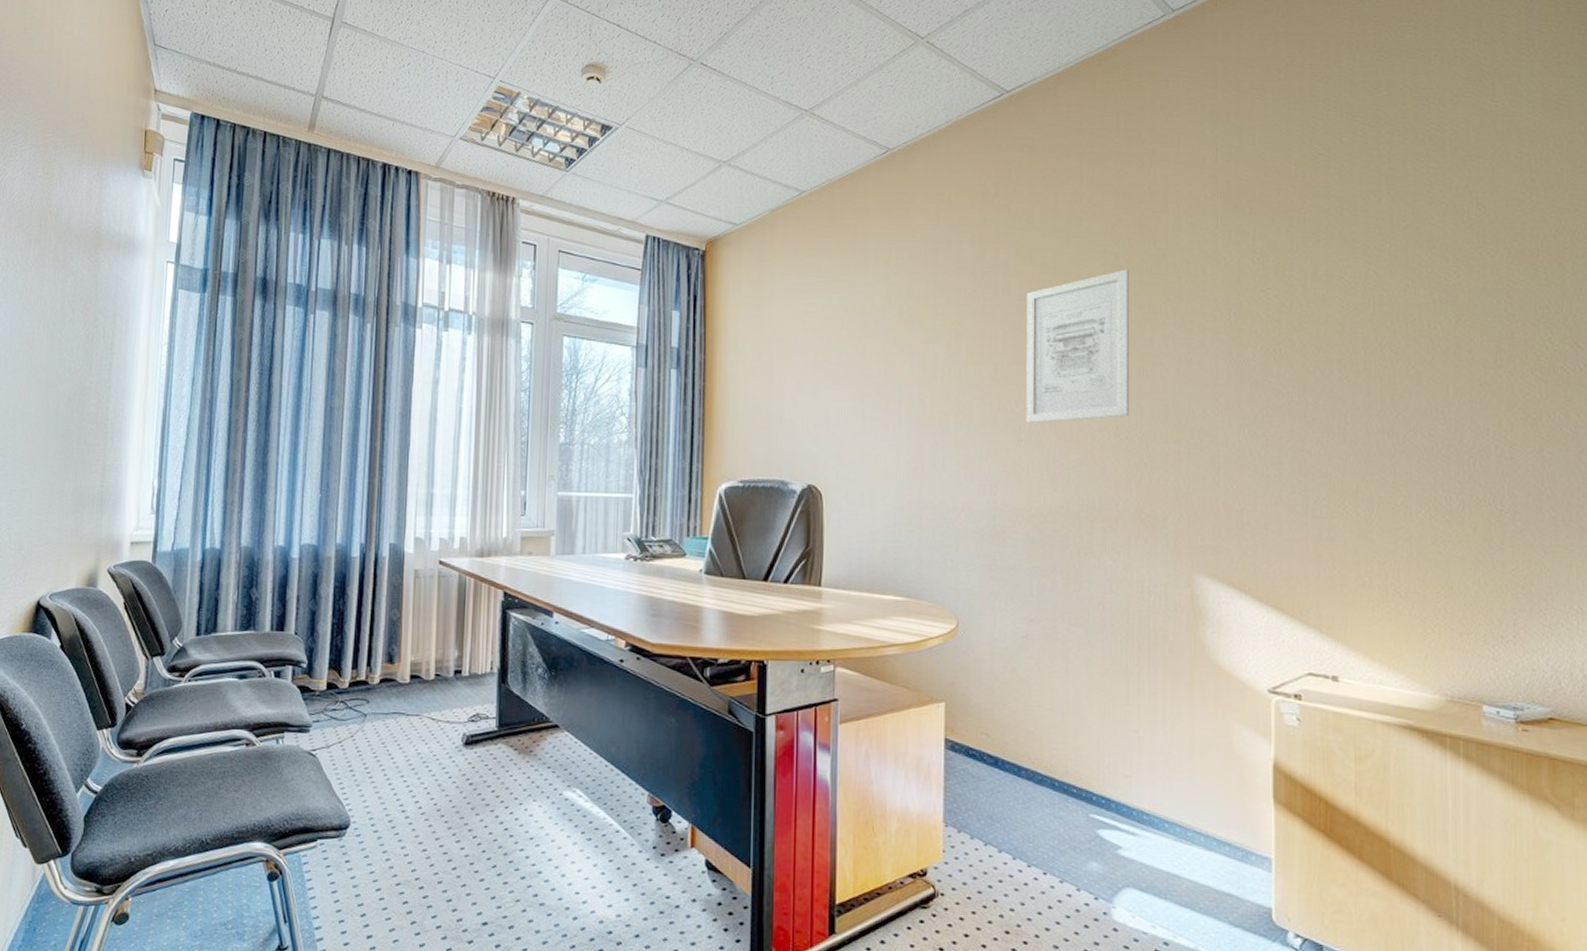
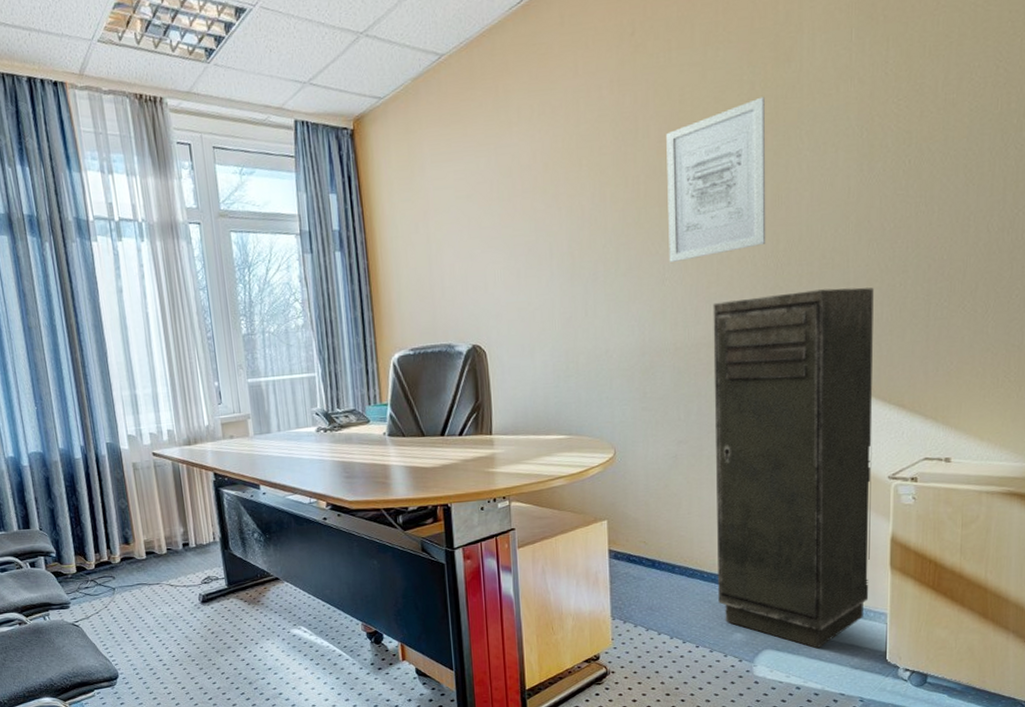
storage cabinet: none [1071,470,1249,895] -> present [713,287,874,649]

